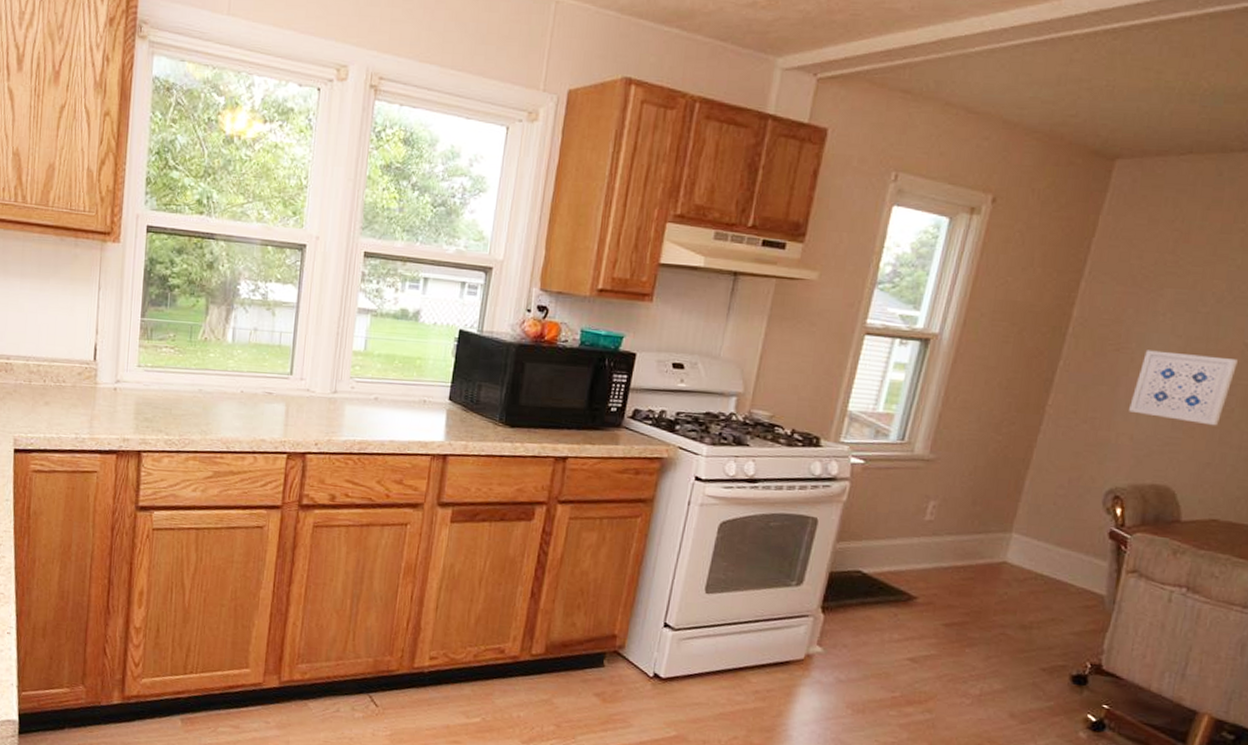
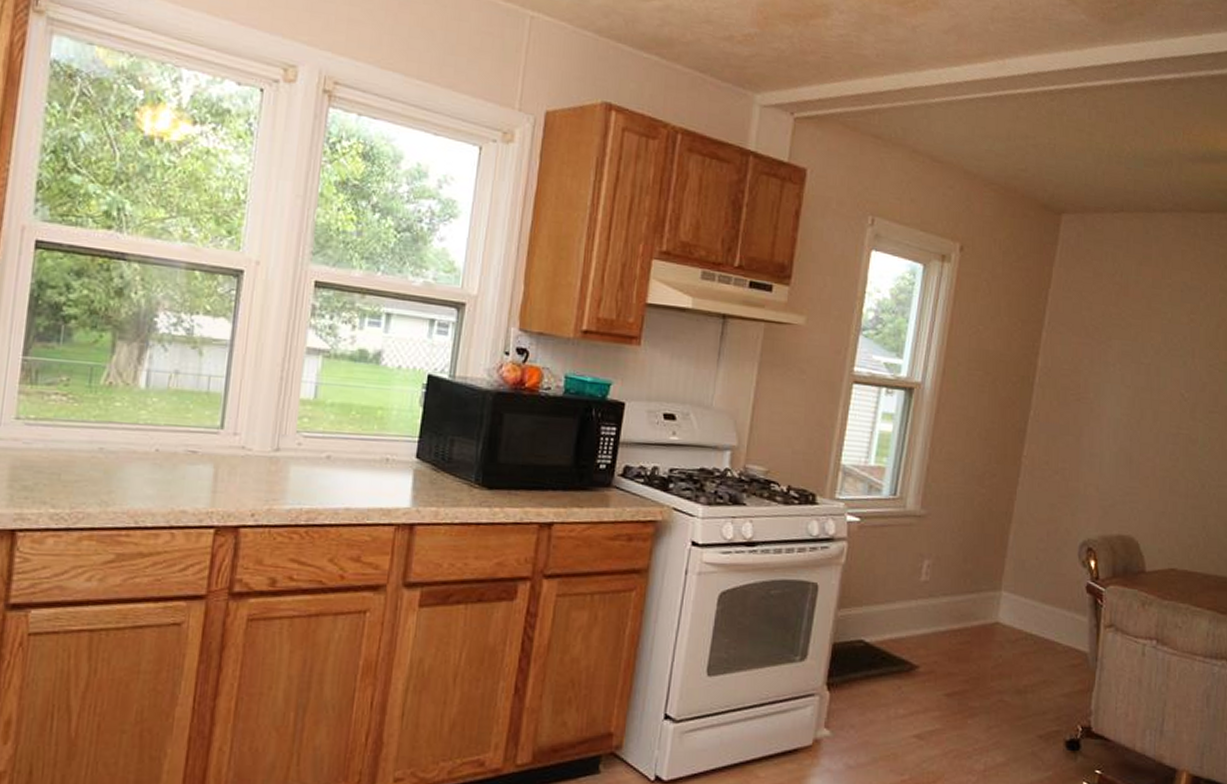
wall art: present [1129,350,1239,426] -> none [1093,400,1178,475]

